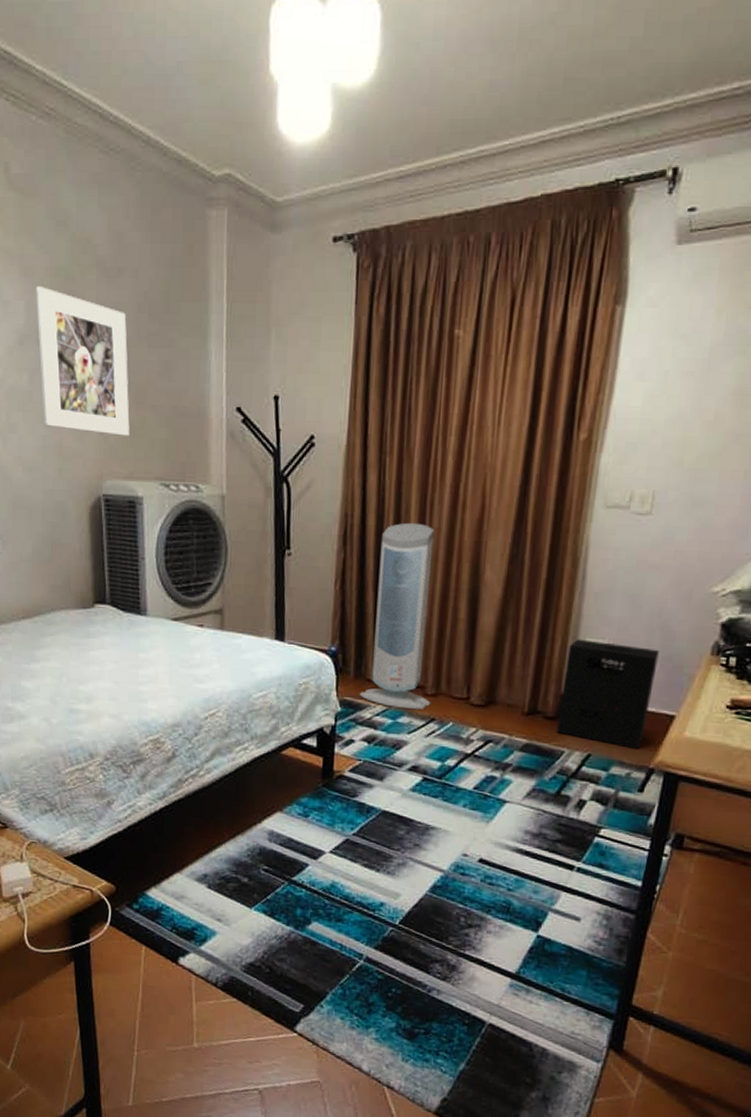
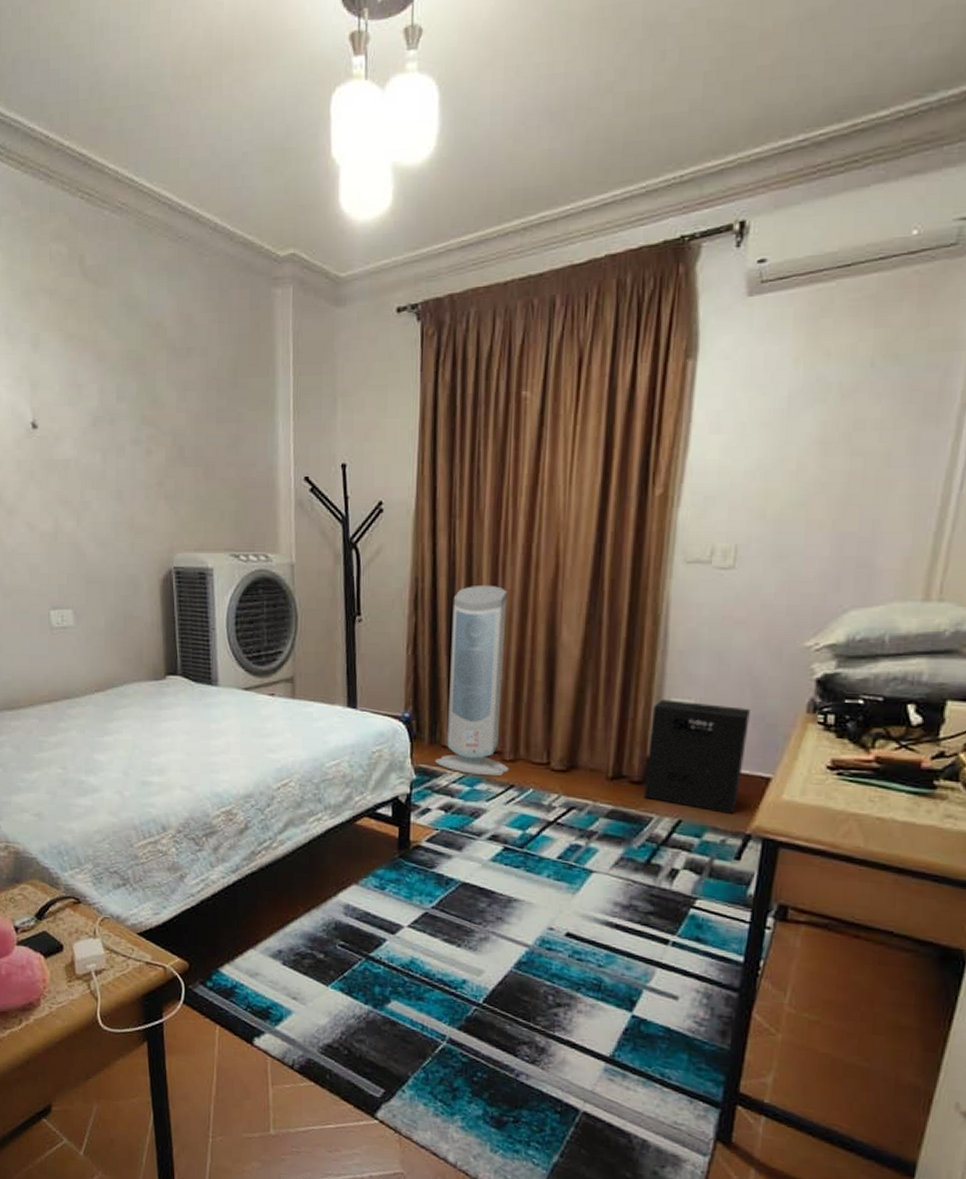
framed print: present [35,286,130,436] -> none [108,369,200,509]

